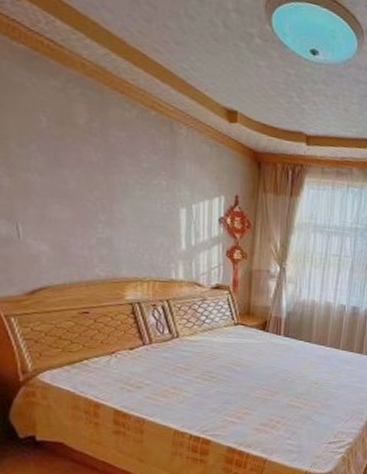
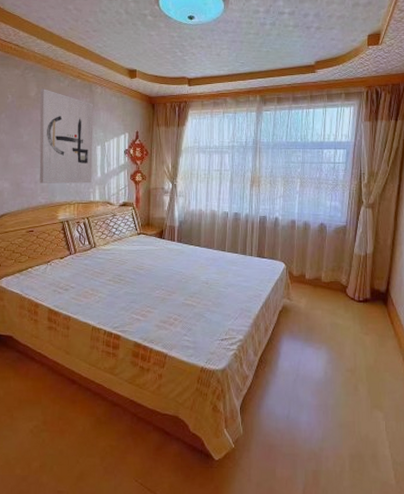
wall art: none [93,115,176,257] -> present [39,89,94,184]

